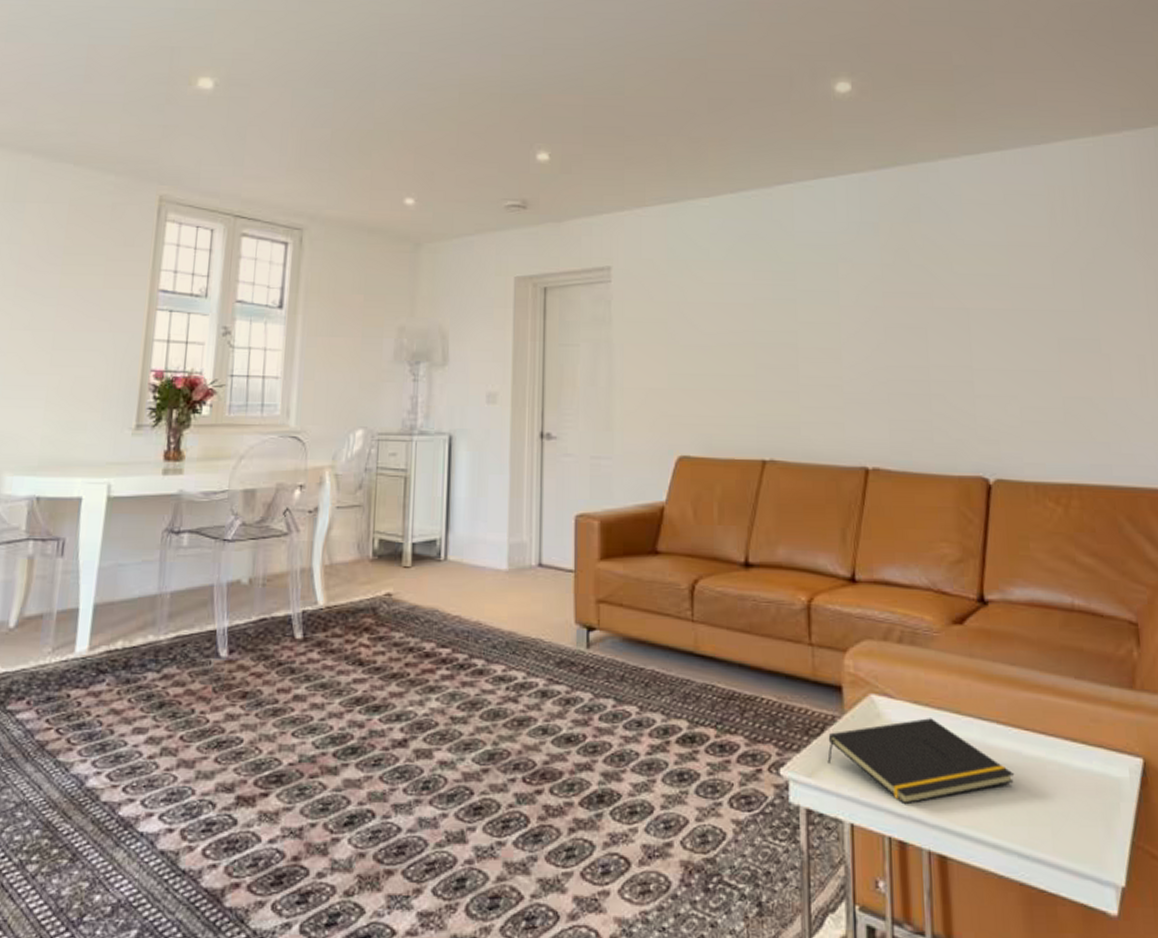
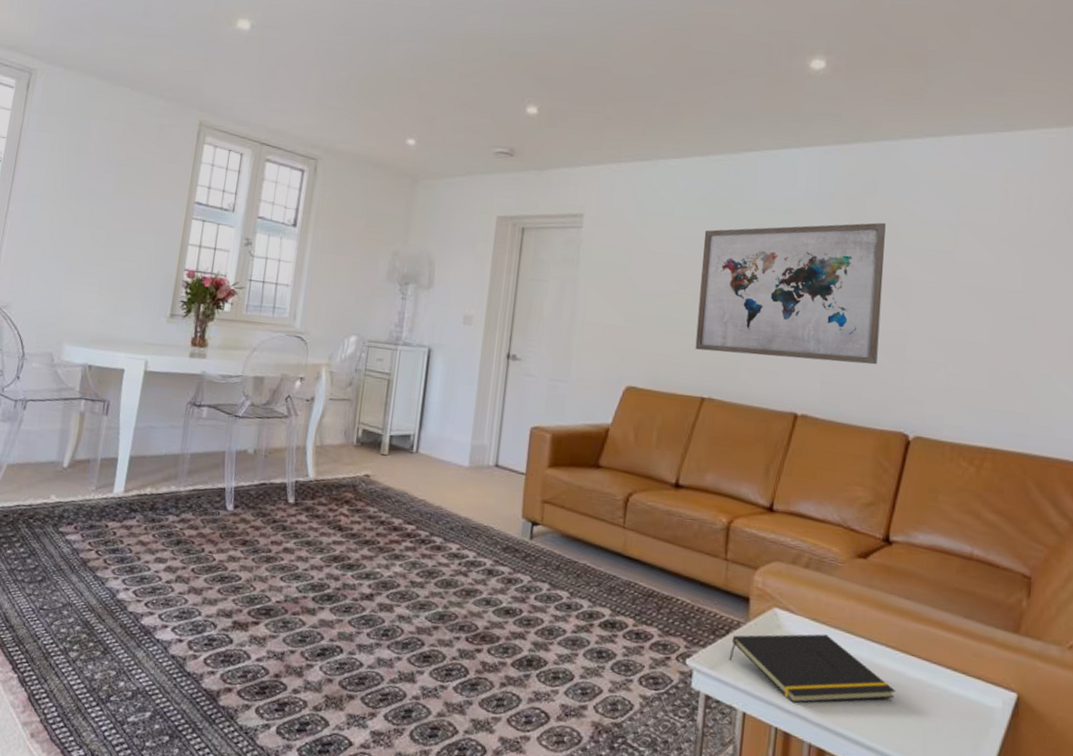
wall art: none [745,249,945,407] -> present [695,222,886,365]

